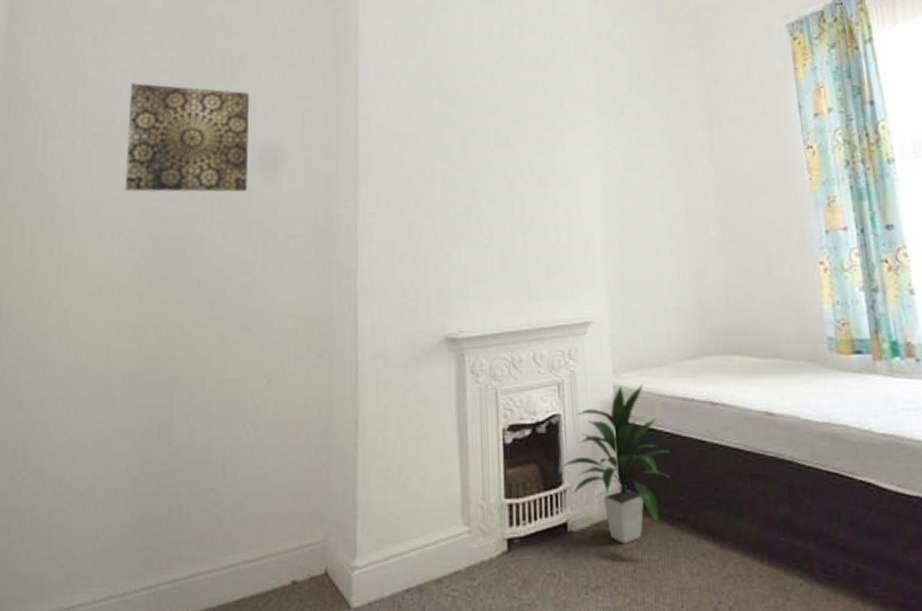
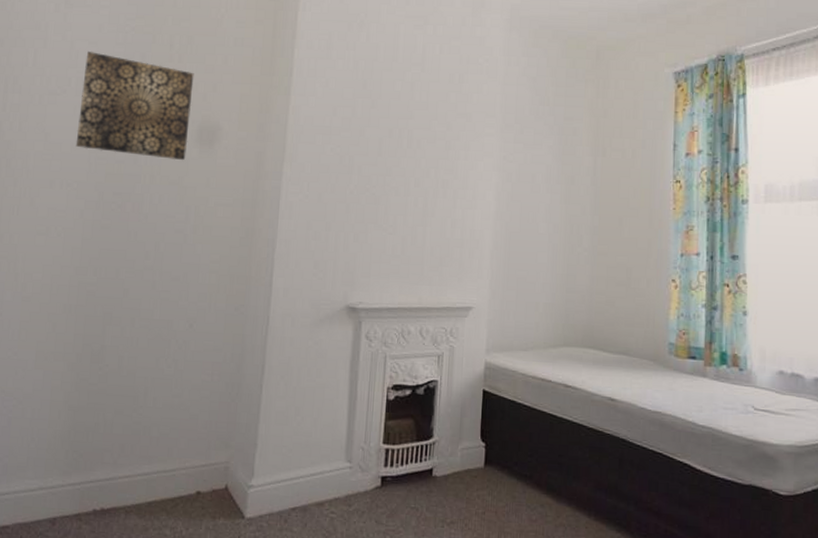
indoor plant: present [561,383,671,544] -> none [433,363,526,491]

